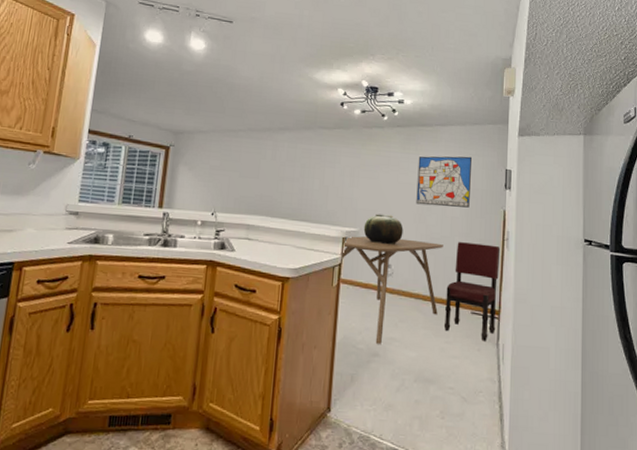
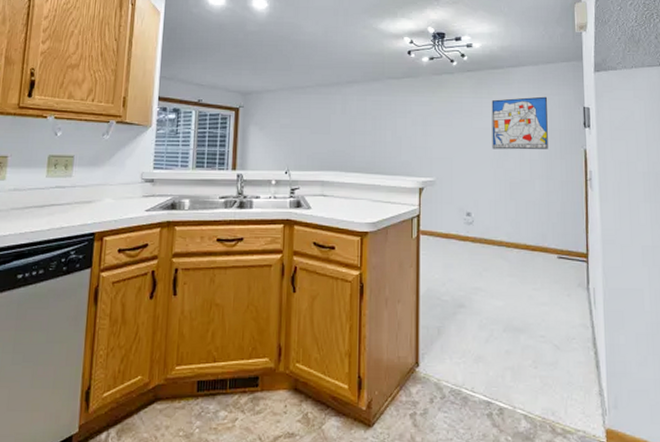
dining table: present [340,236,443,344] -> none [418,185,524,295]
ceramic pot: present [363,213,403,245] -> none [440,161,481,193]
dining chair: present [443,242,500,341] -> none [530,185,585,286]

